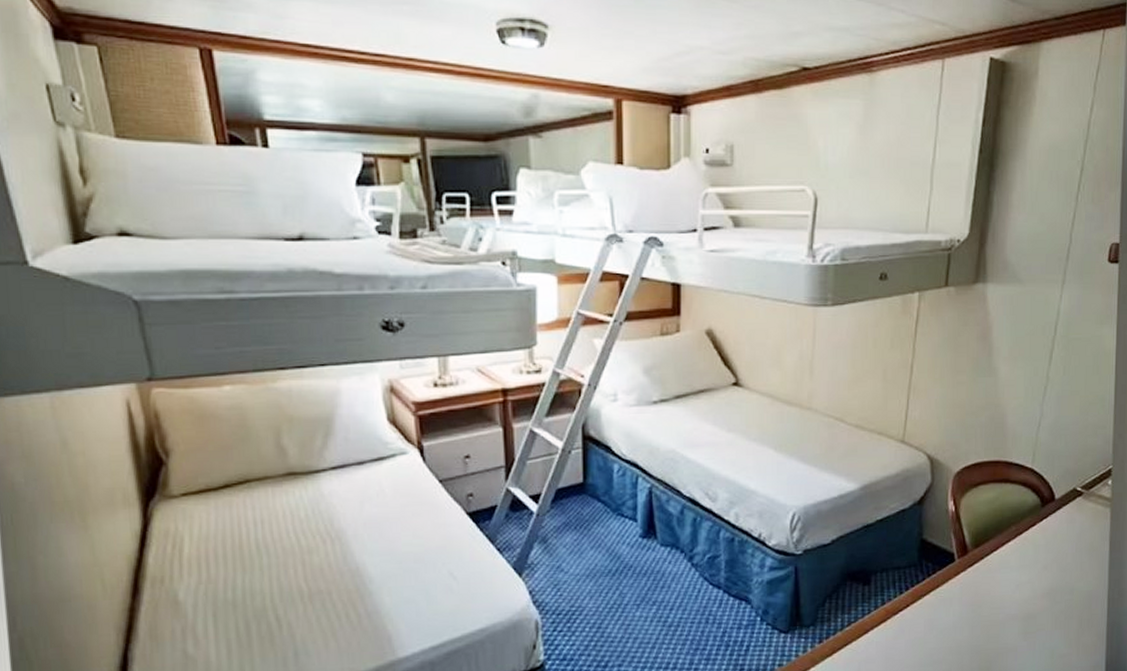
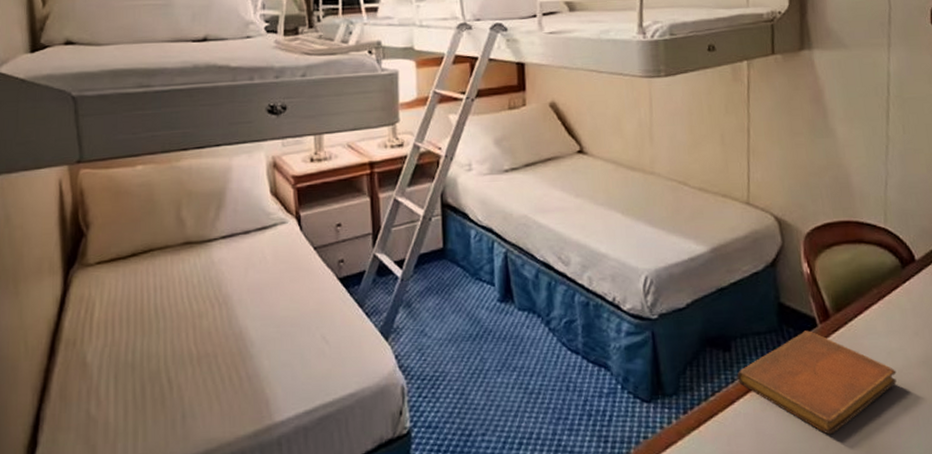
notebook: none [873,565,1022,659] -> present [737,330,897,435]

